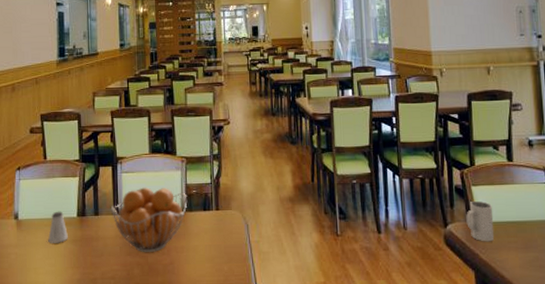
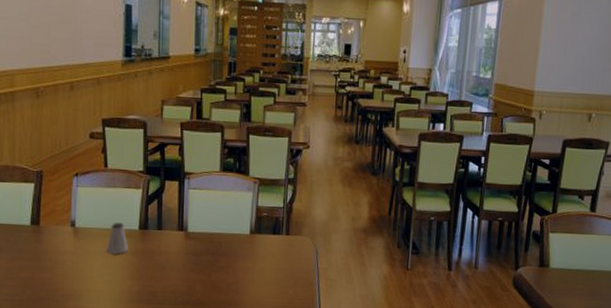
fruit basket: present [110,187,188,252] -> none [175,205,257,271]
mug: present [466,200,494,242] -> none [537,247,567,287]

